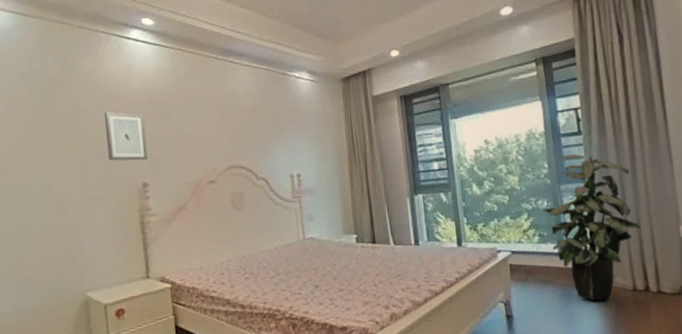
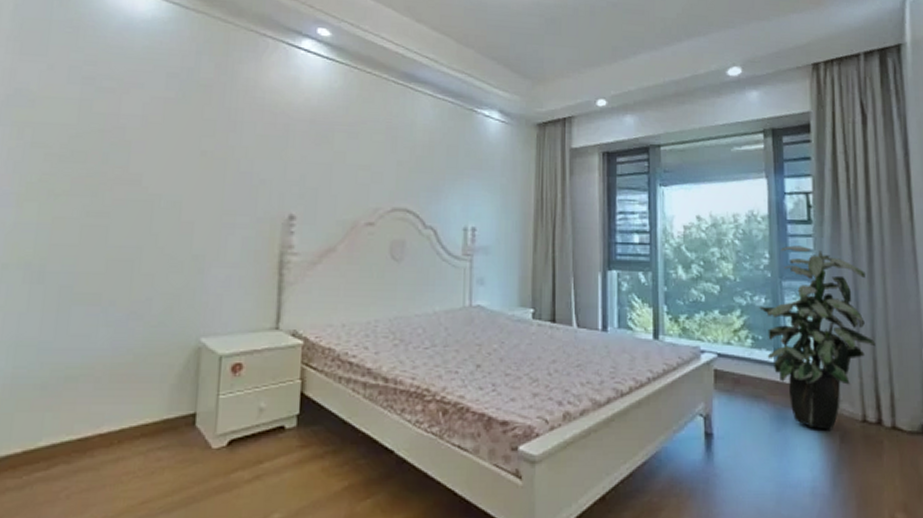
wall art: present [105,111,148,161] -> none [254,126,304,188]

